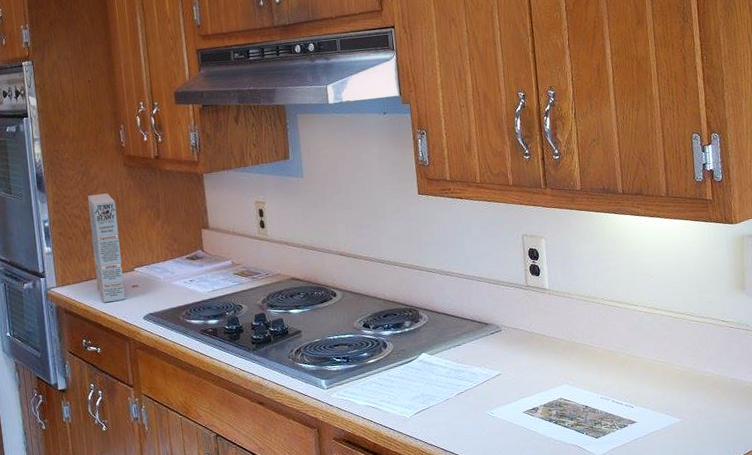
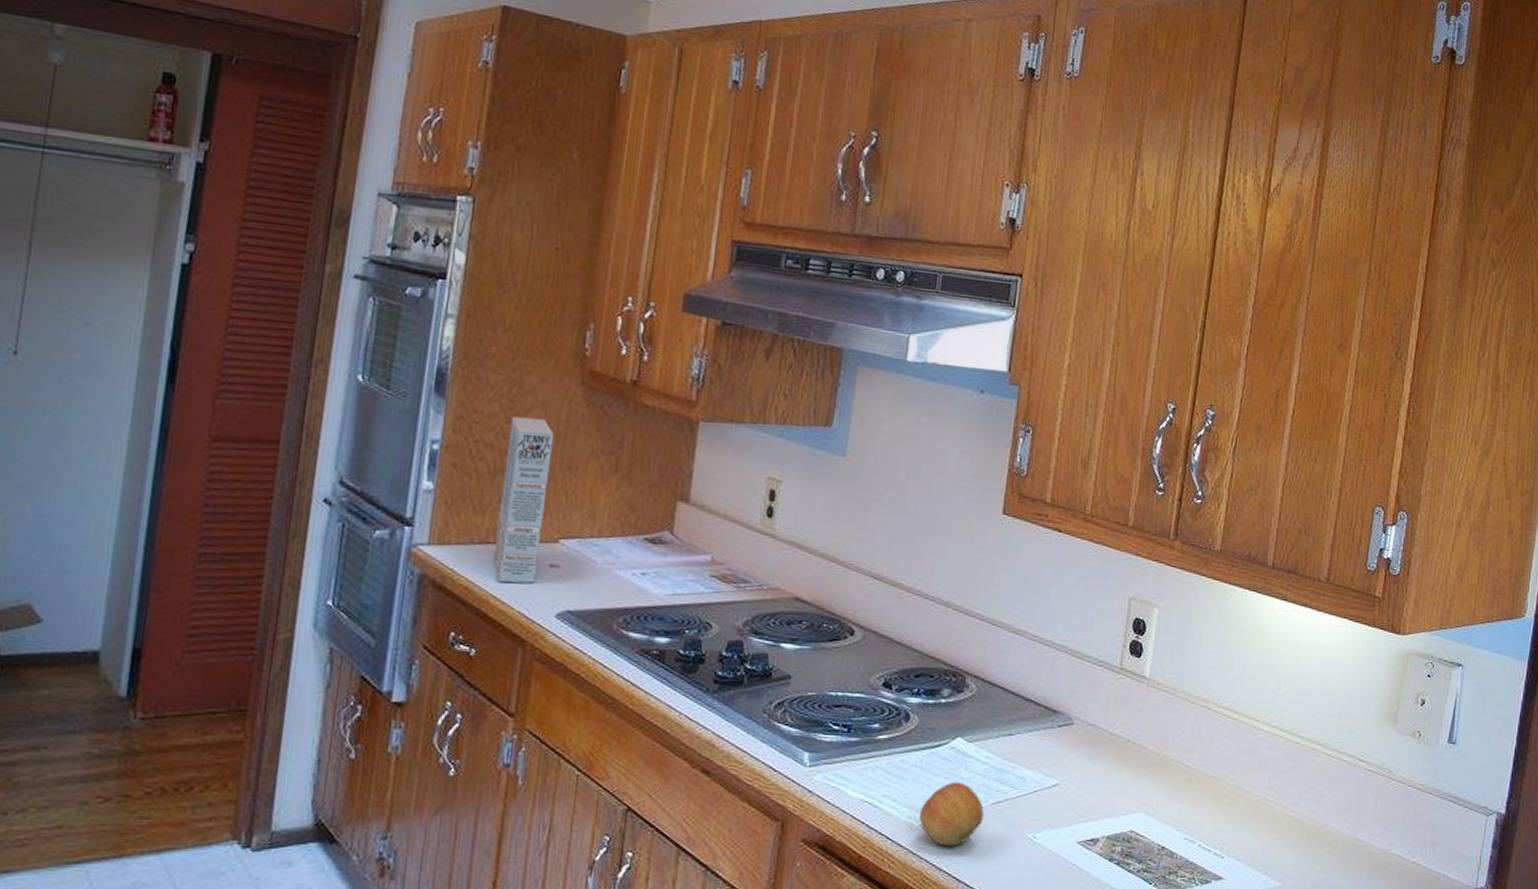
fruit: none [408,383,453,429] -> present [919,781,984,847]

